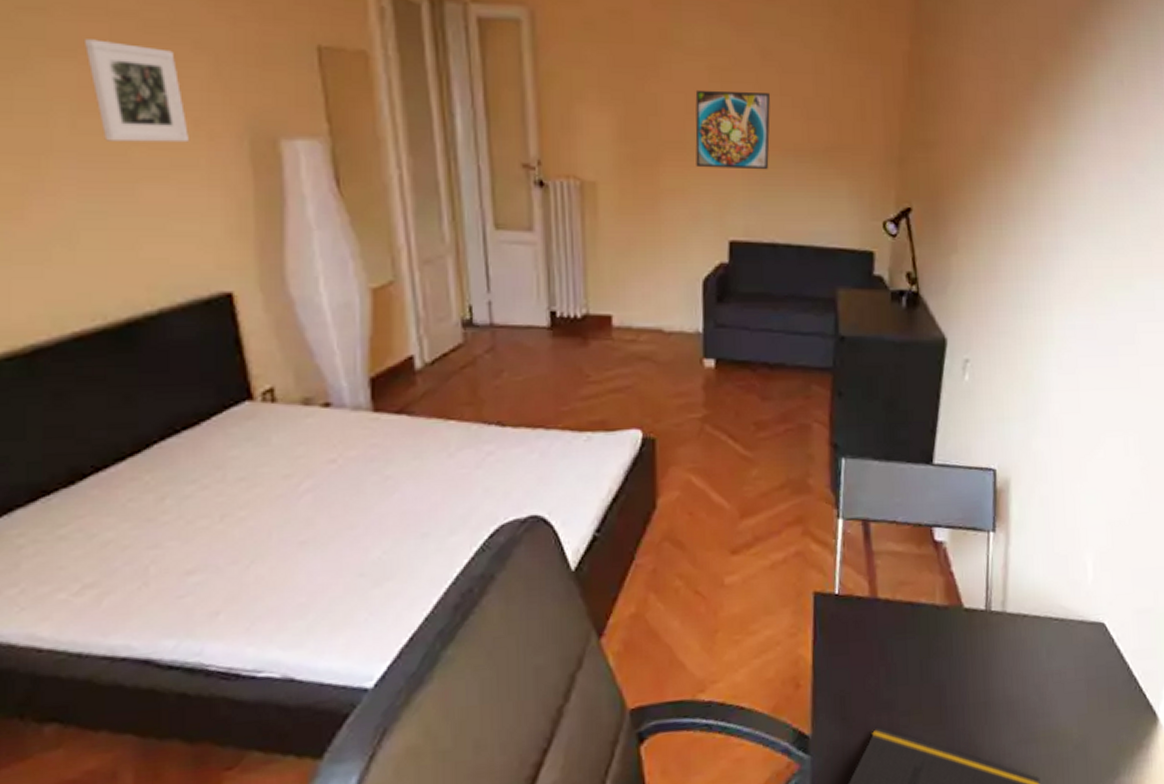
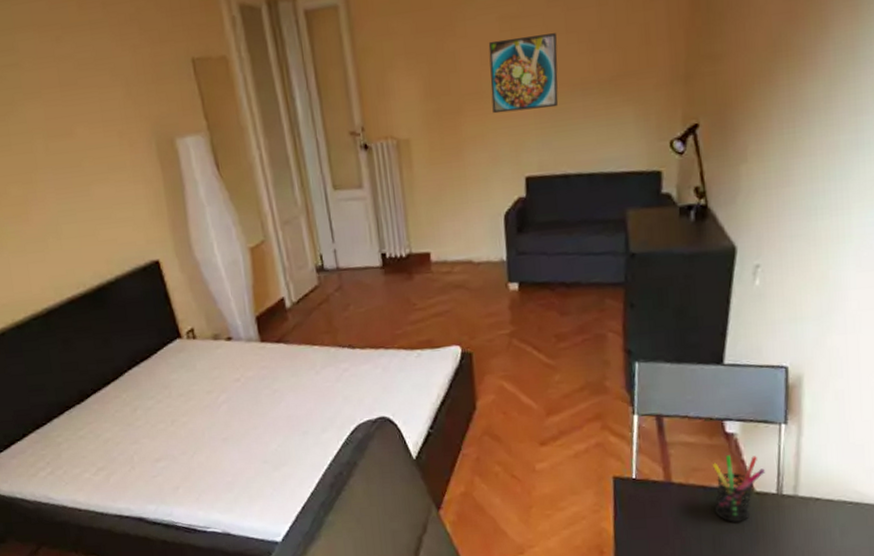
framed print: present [83,39,189,143] -> none [43,80,117,157]
pen holder: none [920,566,974,644] -> present [712,455,765,522]

